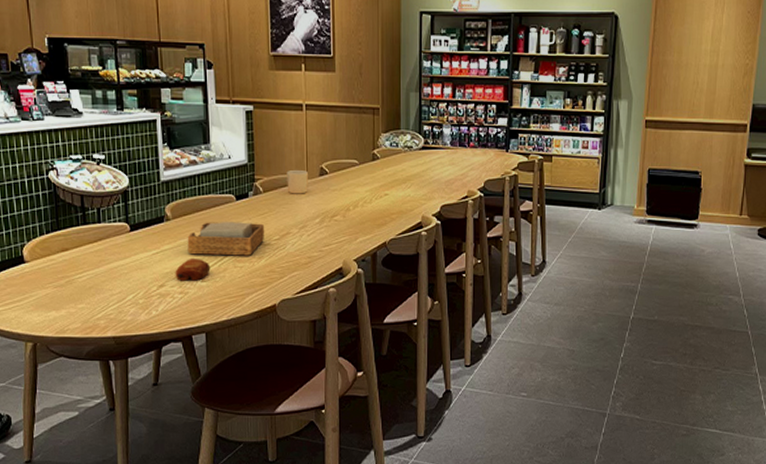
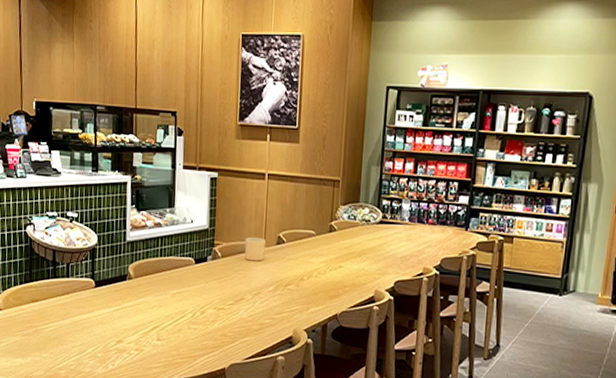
pastry: present [175,259,211,281] -> none [133,317,166,339]
napkin holder: present [187,222,265,256] -> none [146,283,221,319]

